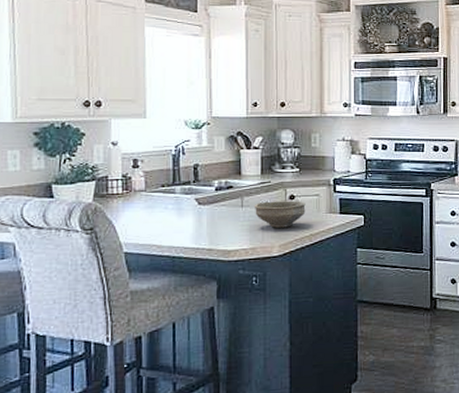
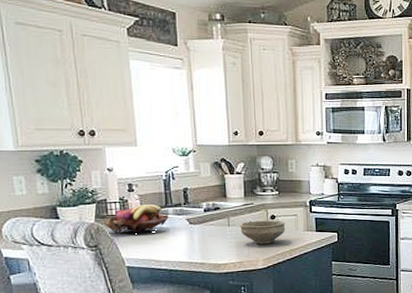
fruit basket: none [103,182,175,215] -> present [104,204,169,234]

